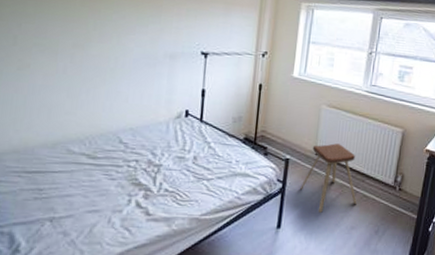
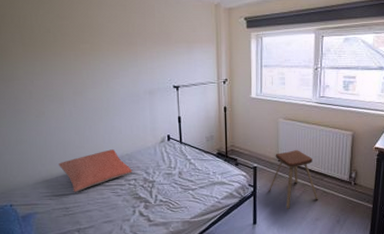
pillow: none [38,120,135,170] -> present [58,149,133,192]

